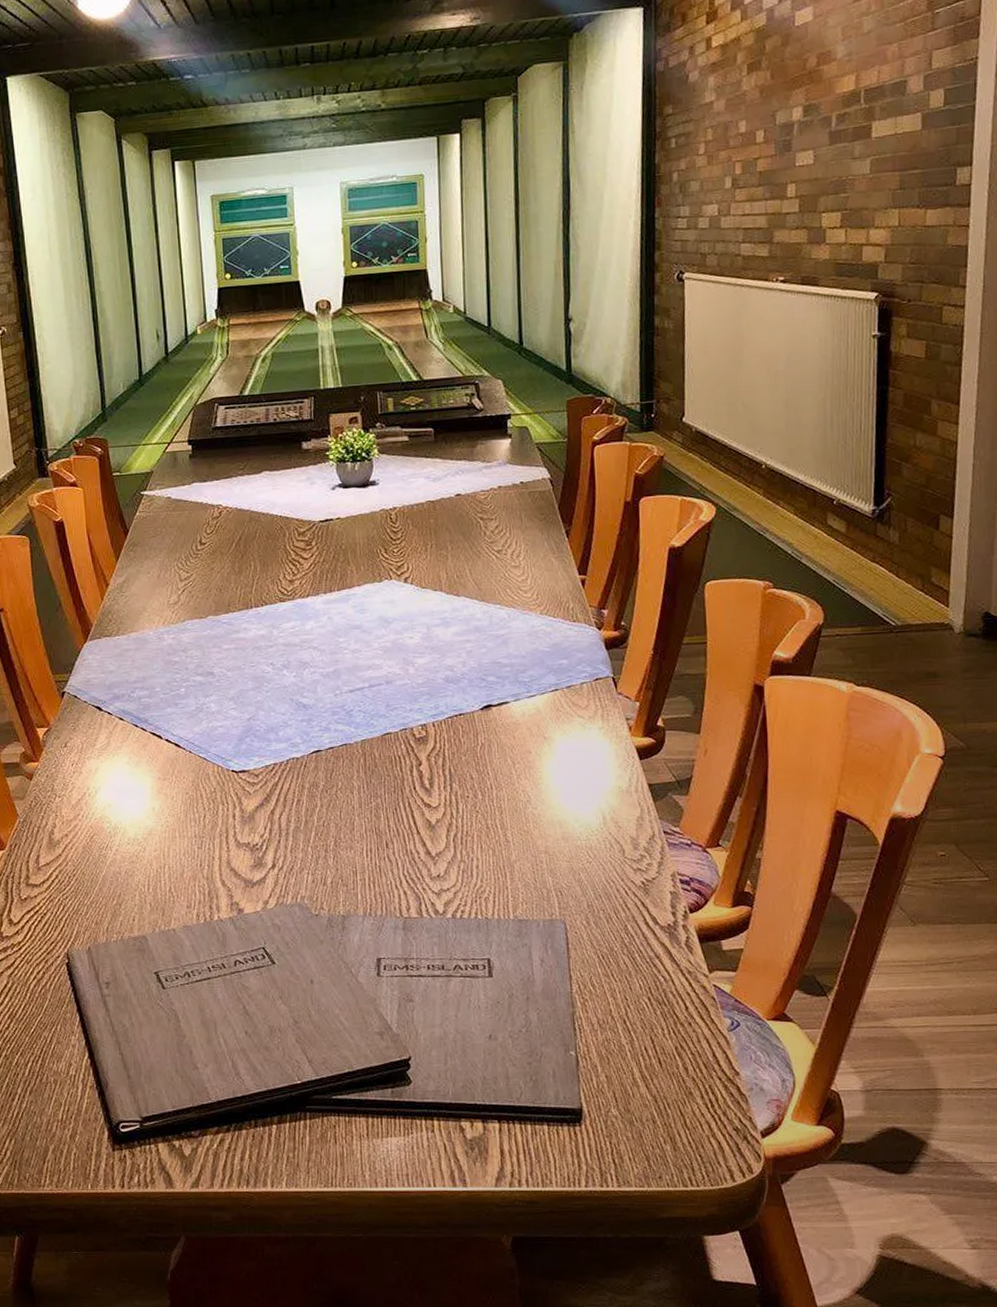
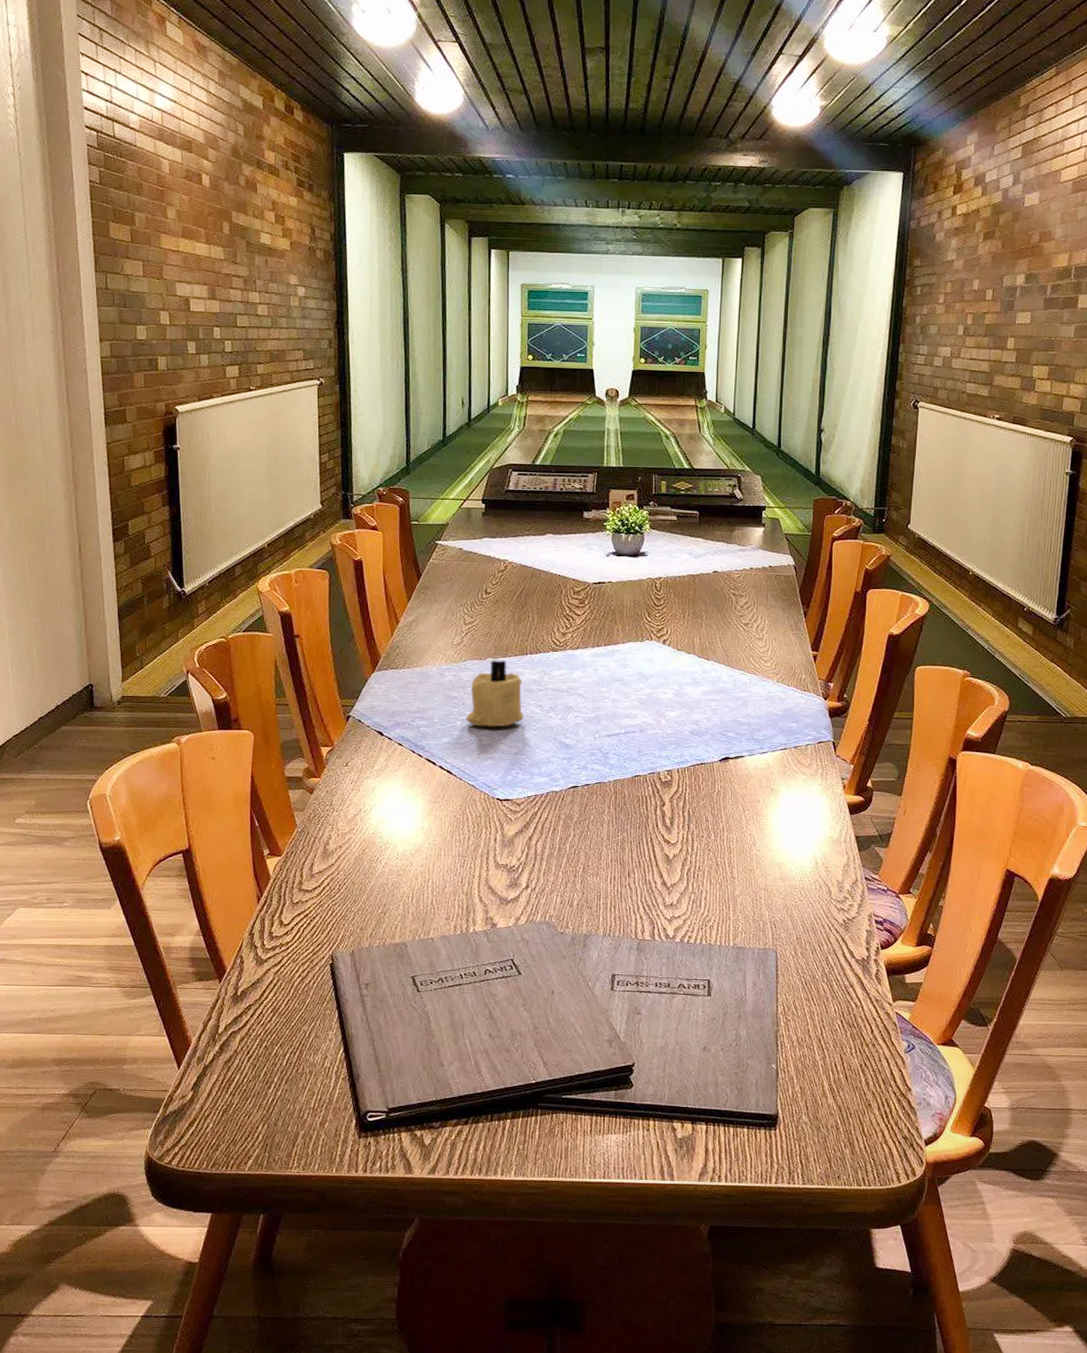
candle: none [190,616,254,693] -> present [466,659,523,727]

